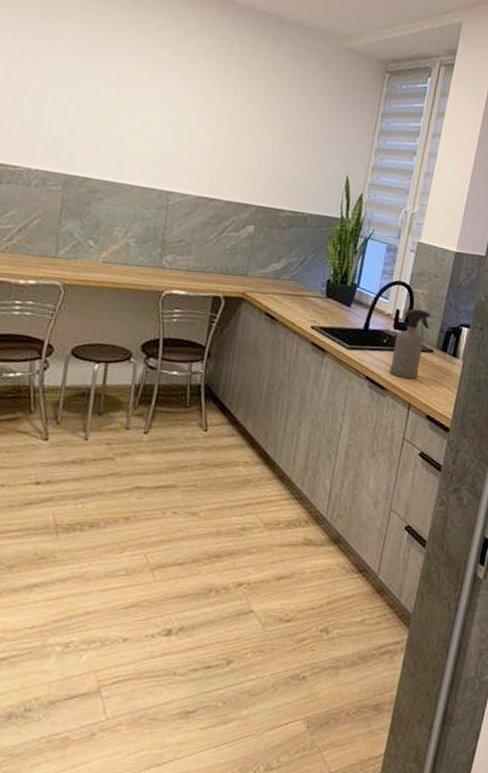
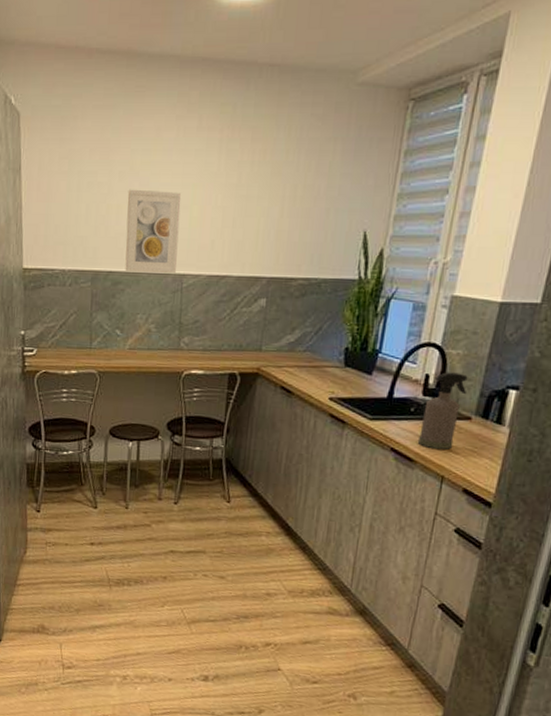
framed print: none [104,97,173,189] -> present [125,189,181,273]

